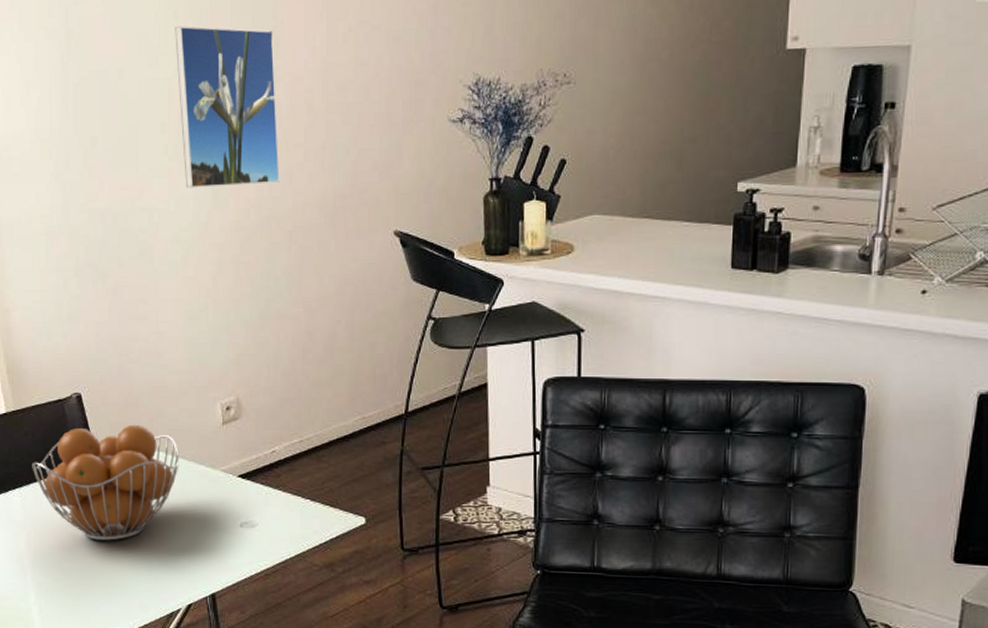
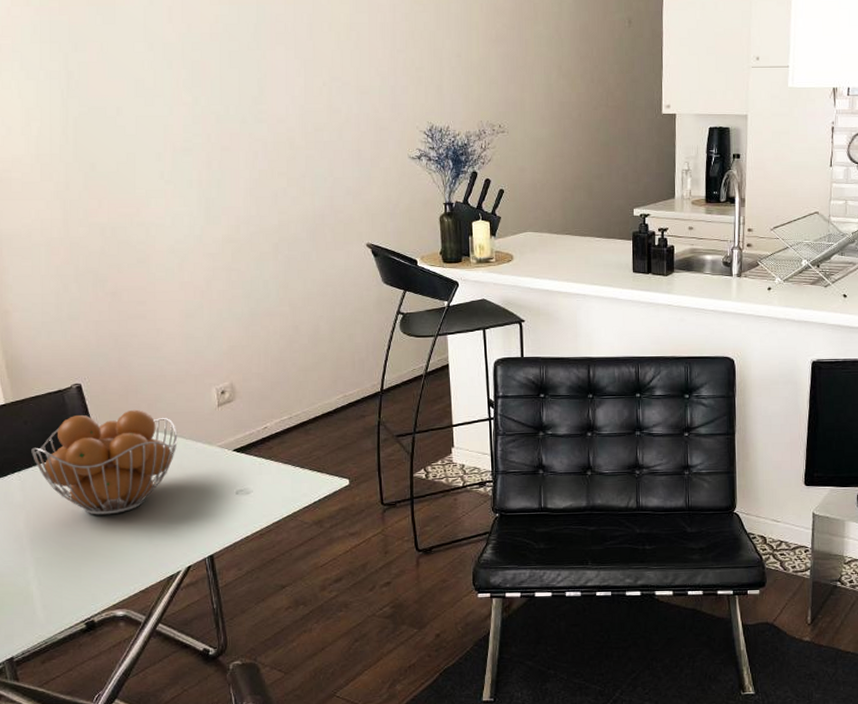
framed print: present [175,26,280,188] -> none [169,74,266,207]

